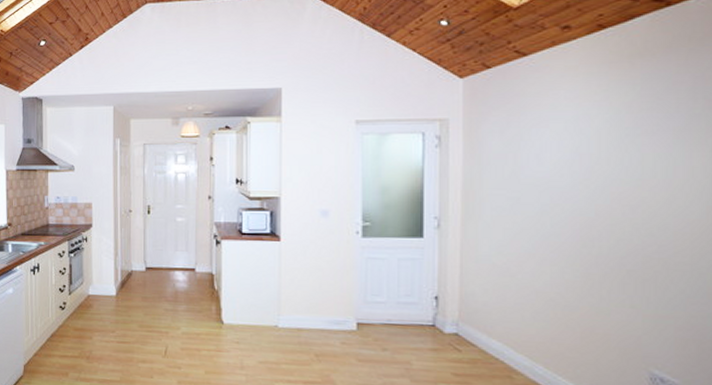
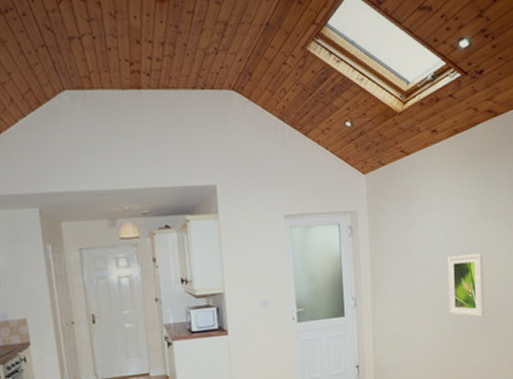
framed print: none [577,178,638,262] -> present [447,253,485,317]

